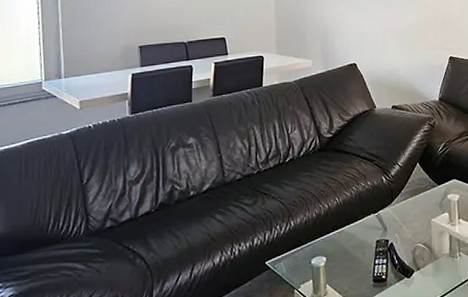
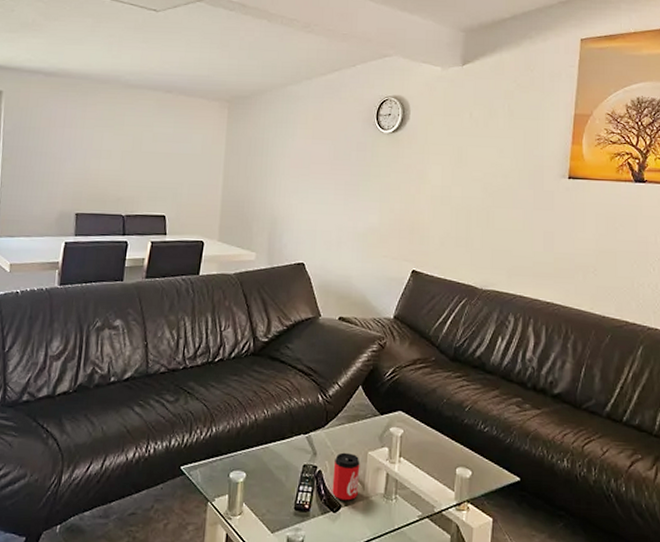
can: none [403,223,427,266] -> present [332,452,360,501]

